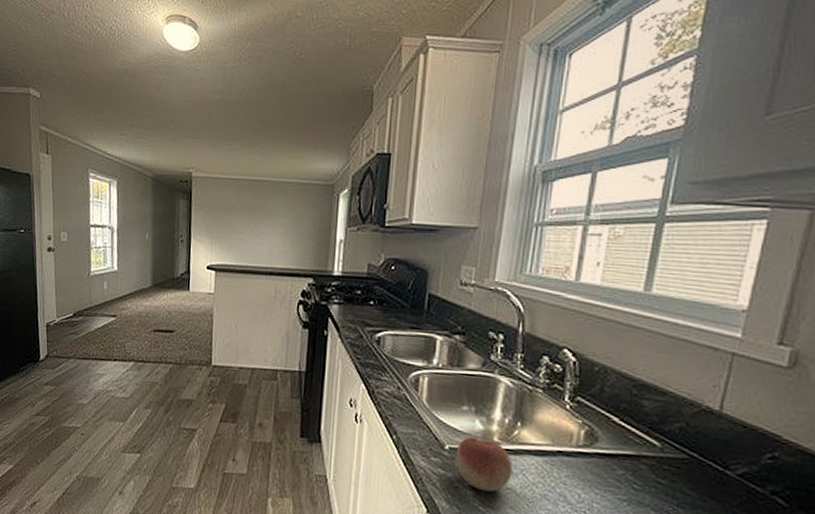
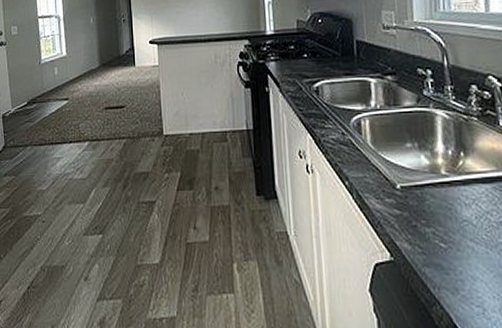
fruit: present [455,436,512,492] -> none [407,173,466,227]

